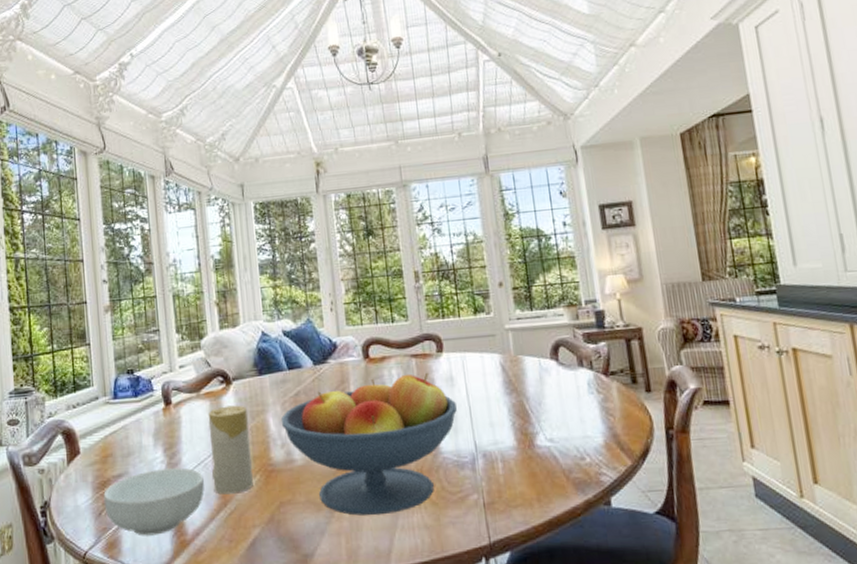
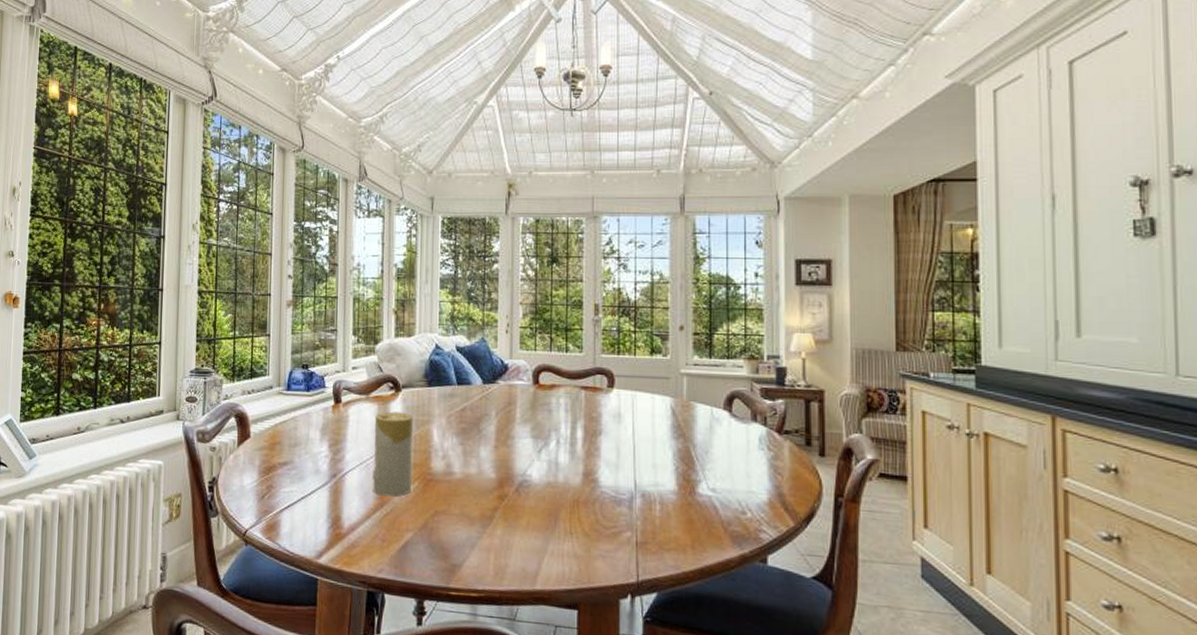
cereal bowl: present [103,467,204,536] -> none [268,462,364,525]
fruit bowl: present [280,372,457,516] -> none [444,404,621,538]

